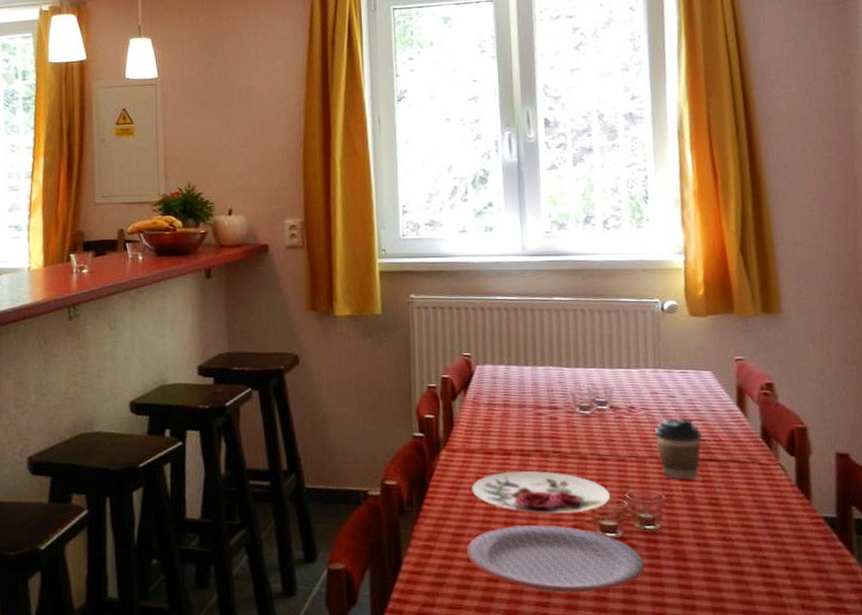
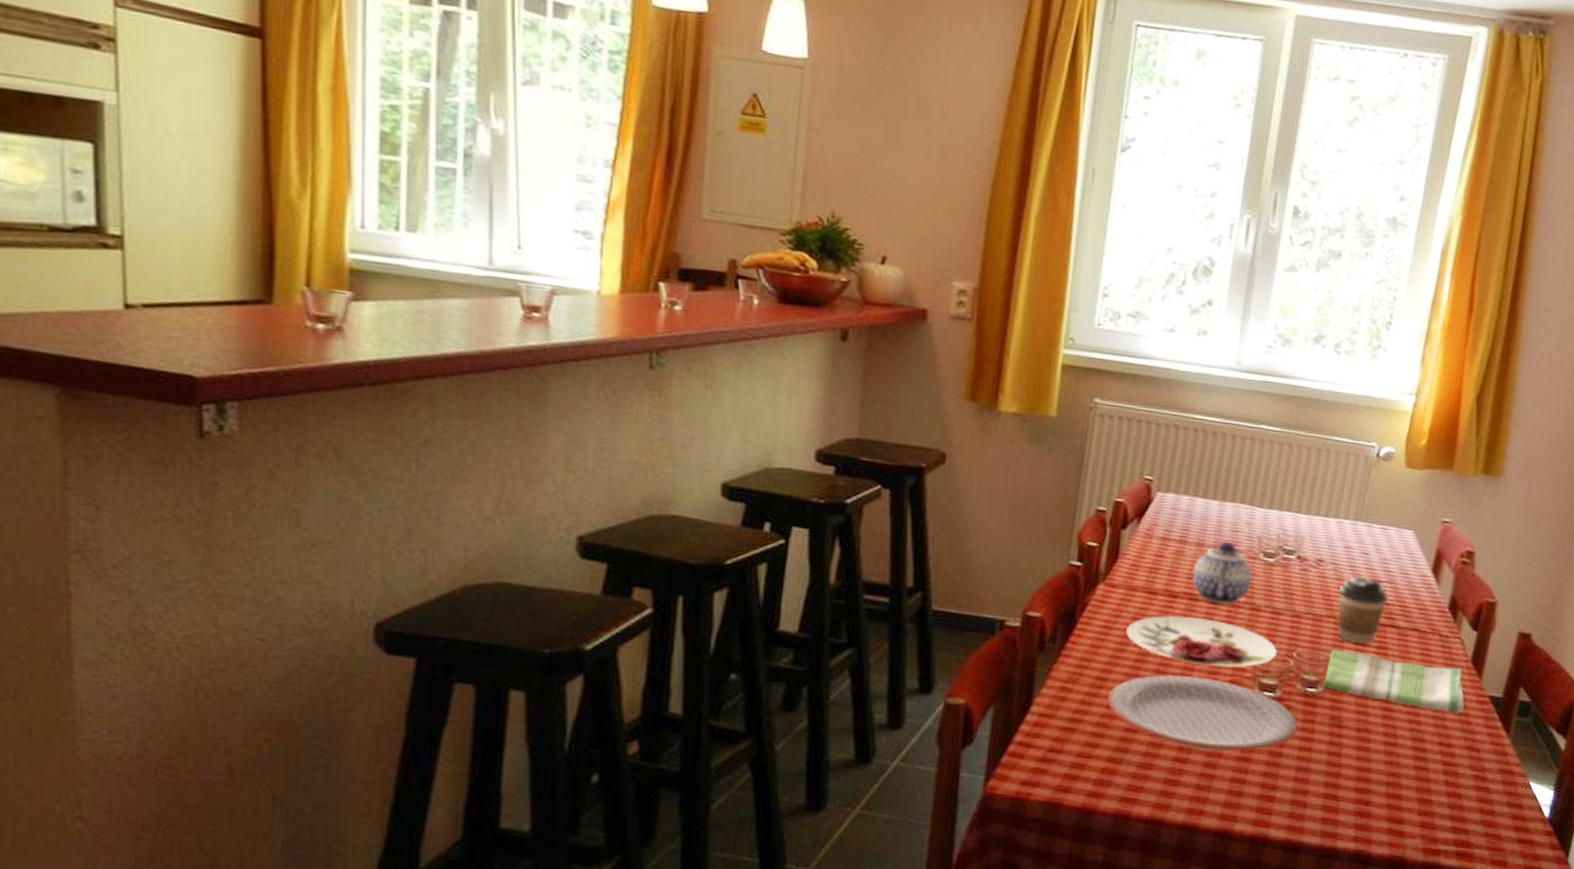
teapot: none [520,399,574,457] -> present [1192,539,1252,605]
dish towel: none [659,487,801,538] -> present [1322,649,1465,714]

